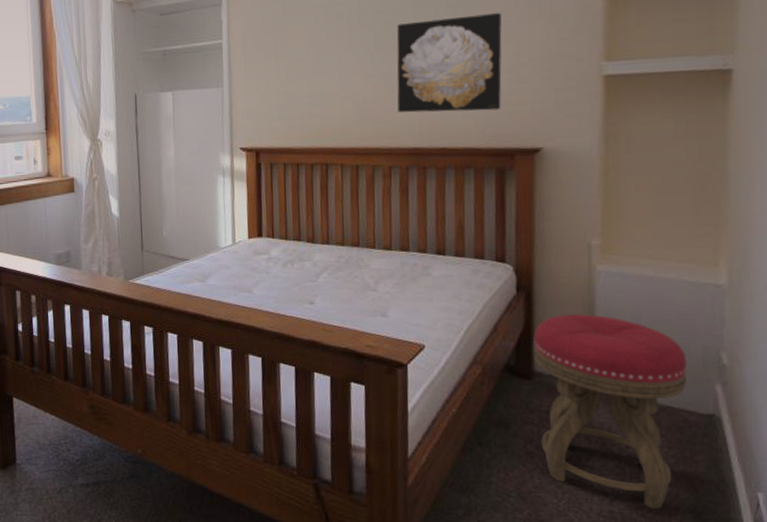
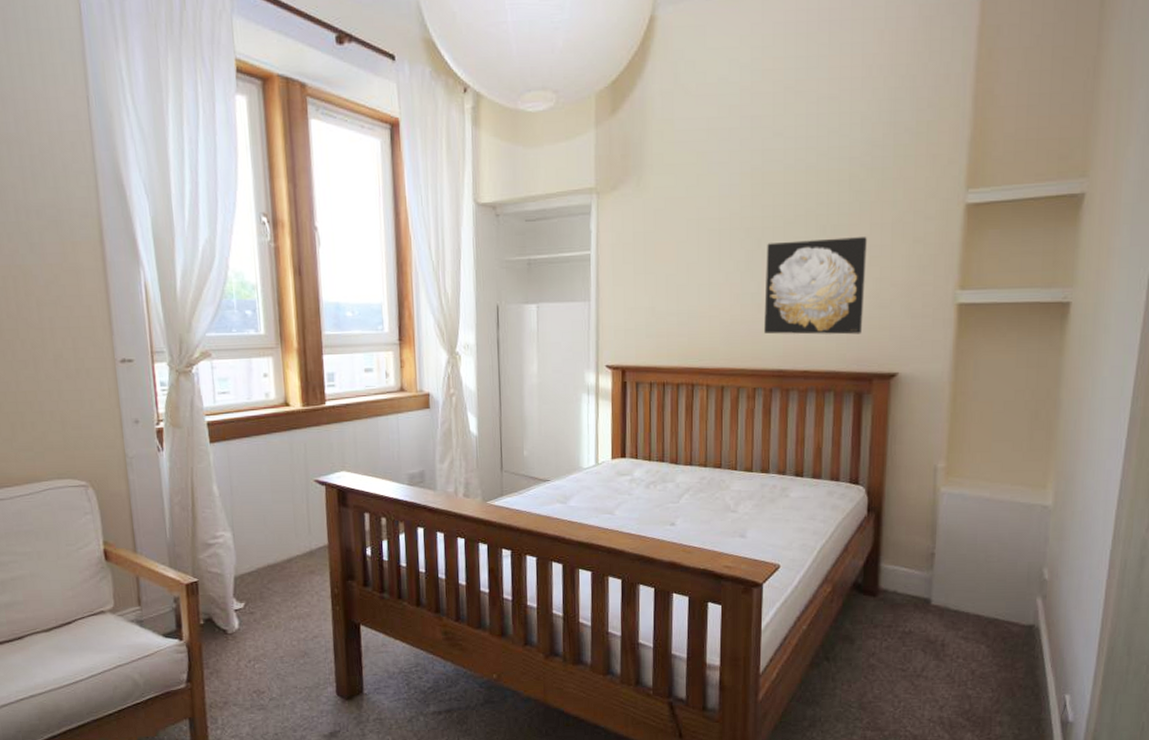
stool: present [532,314,688,509] -> none [879,534,1014,713]

